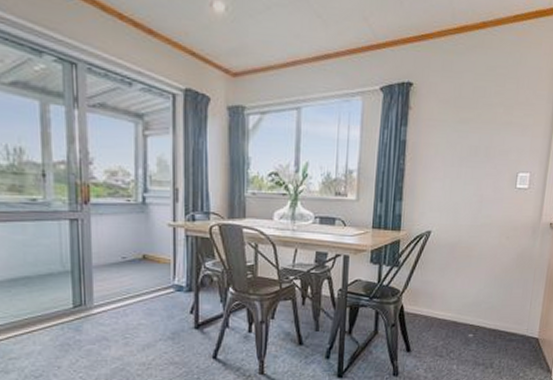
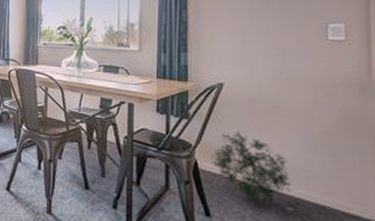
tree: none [414,274,474,335] -> present [210,130,292,206]

